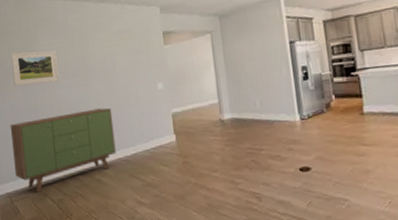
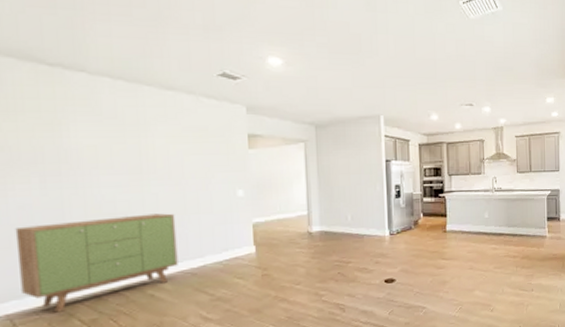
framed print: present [11,51,59,87] -> none [21,136,100,179]

